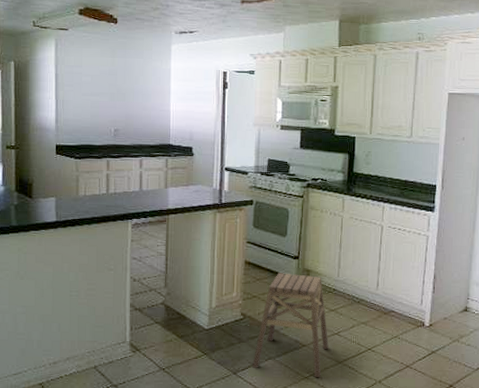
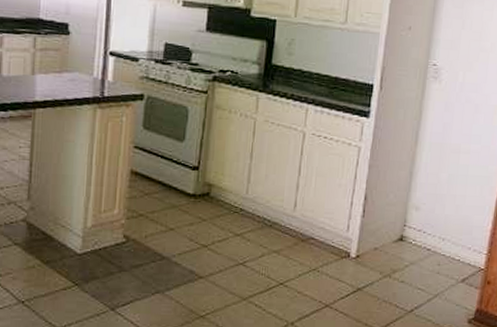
stool: present [252,273,329,378] -> none [135,186,232,318]

